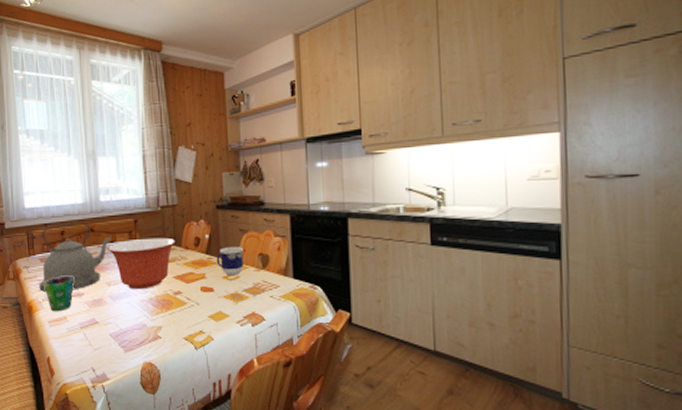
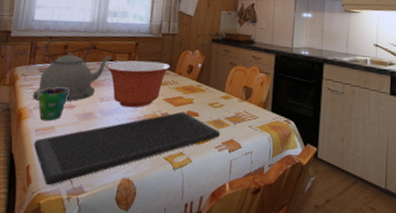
cutting board: none [50,288,240,376] -> present [33,111,220,186]
cup: present [216,247,243,276] -> none [205,77,230,104]

